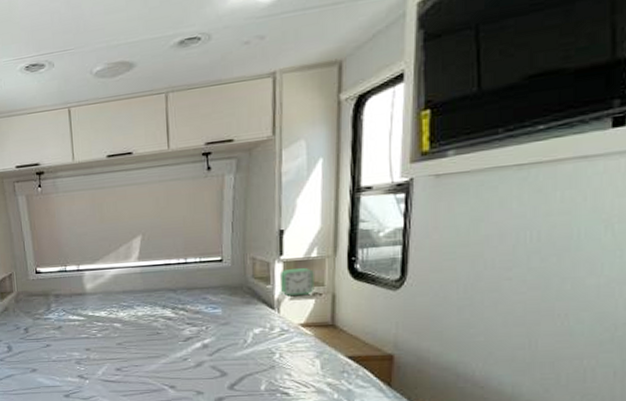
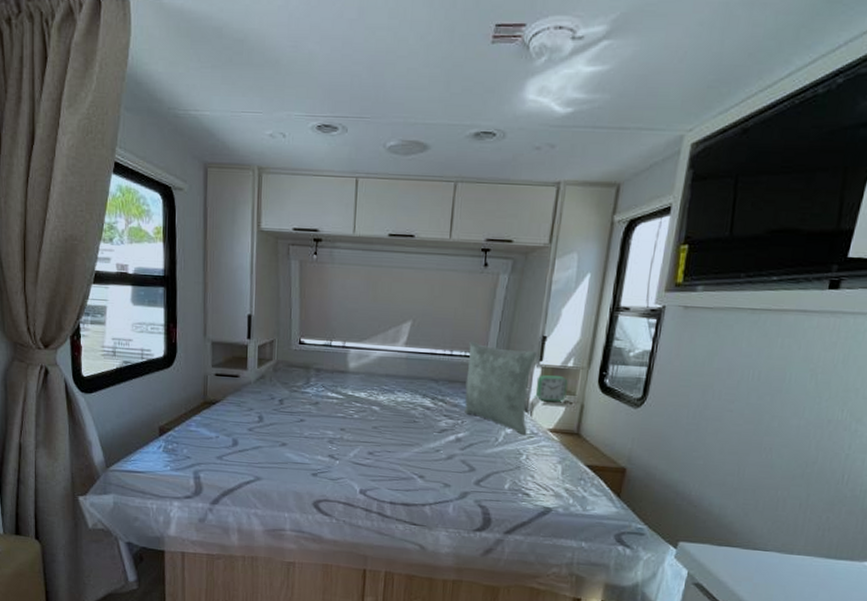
pillow: none [203,246,277,334] -> present [464,341,538,436]

